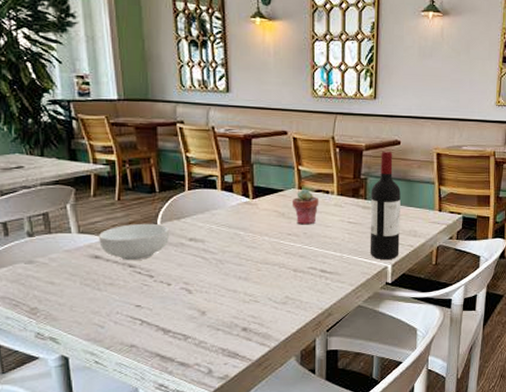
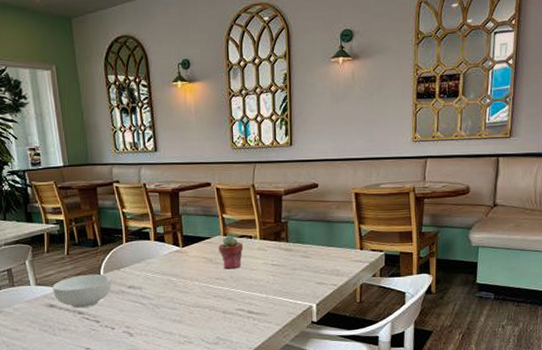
wine bottle: present [369,150,401,260] -> none [292,194,323,300]

